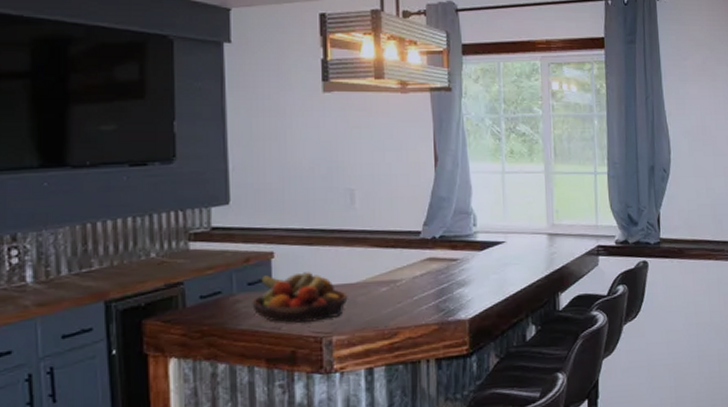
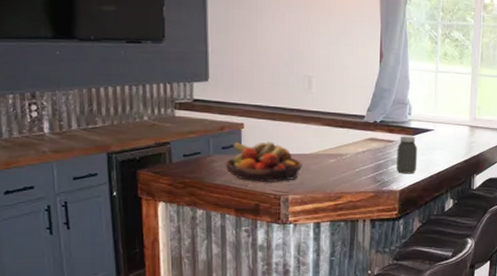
jar: none [462,251,489,299] -> present [396,135,418,174]

